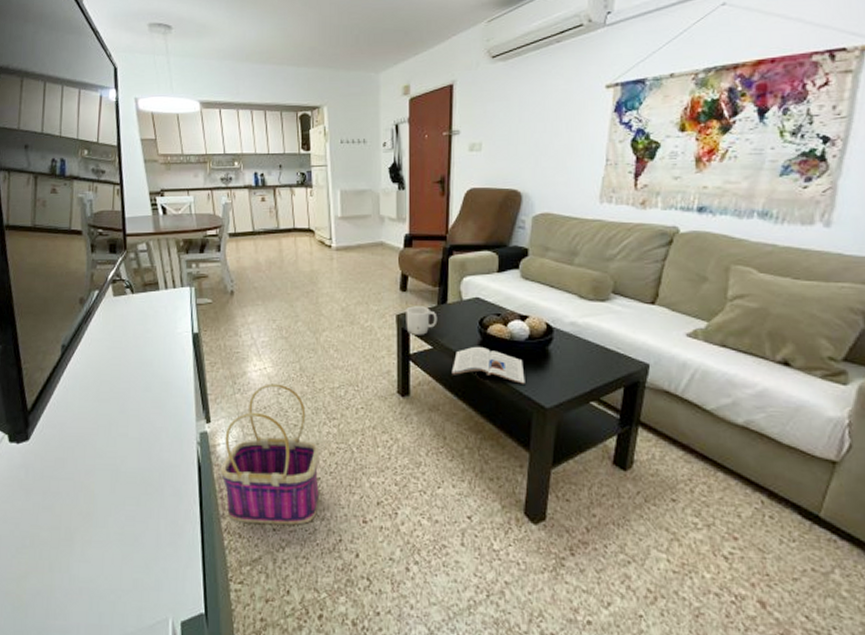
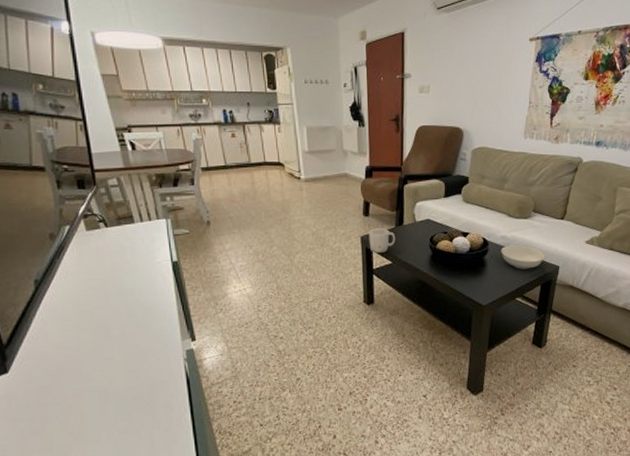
basket: present [220,383,319,525] -> none [208,302,300,423]
magazine: present [451,346,525,384] -> none [408,259,467,288]
bowl: none [570,333,630,366] -> present [501,244,545,269]

